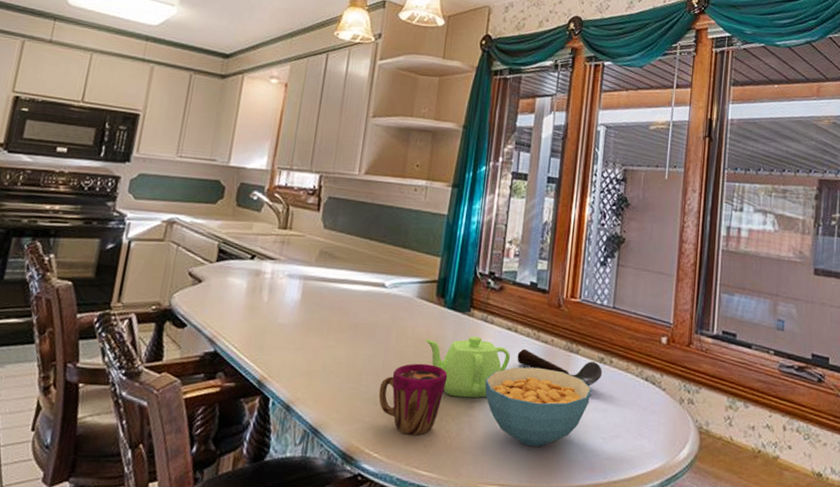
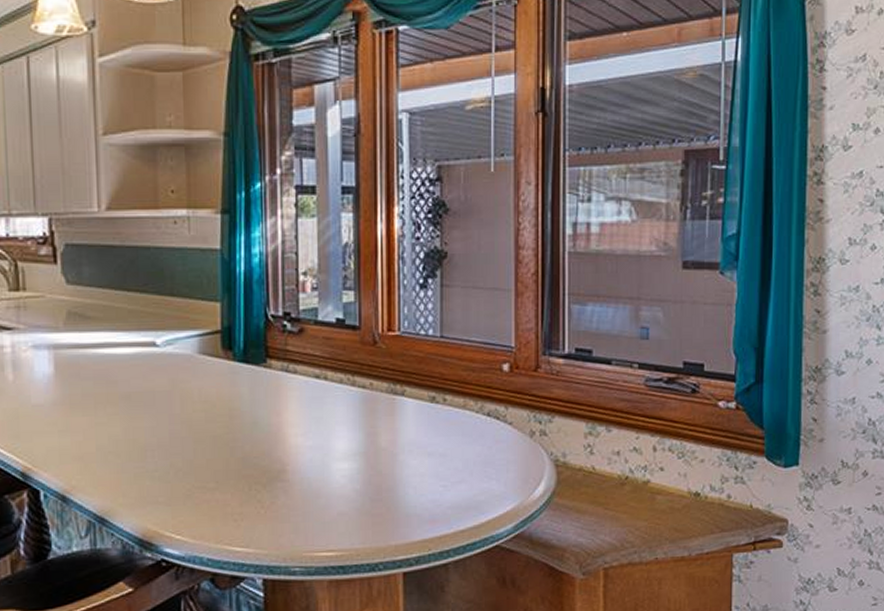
cup: present [378,363,448,436] -> none [170,429,250,511]
teapot: present [425,336,510,398] -> none [216,390,322,462]
cereal bowl: present [485,367,592,447] -> none [296,416,425,505]
spoon: present [517,348,603,386] -> none [331,397,436,431]

